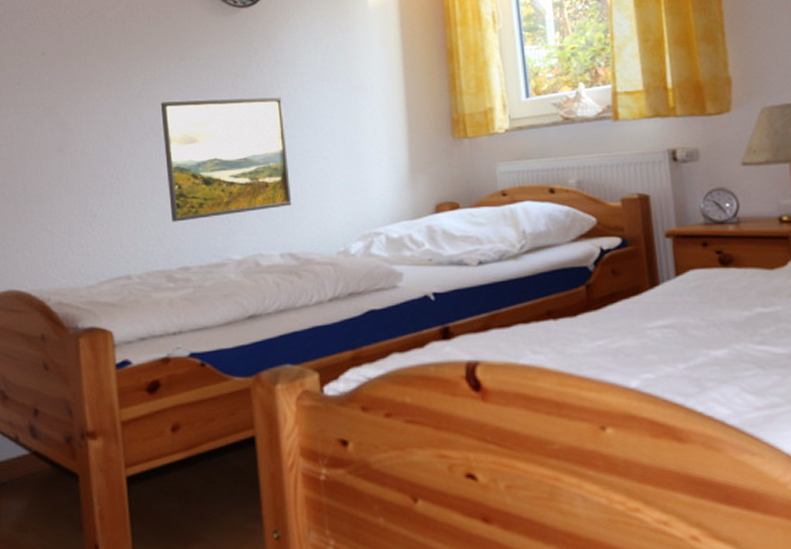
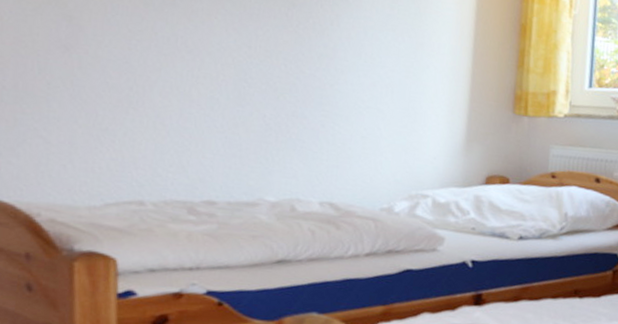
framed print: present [160,97,292,222] -> none [198,17,341,155]

